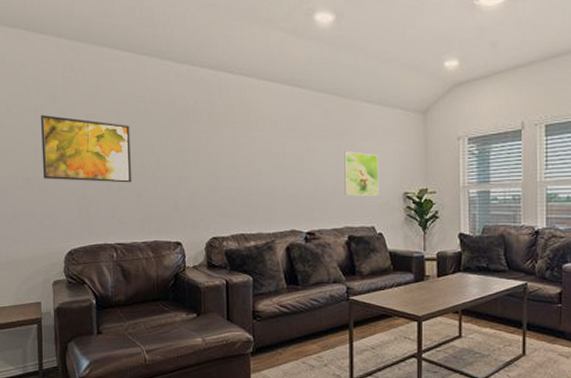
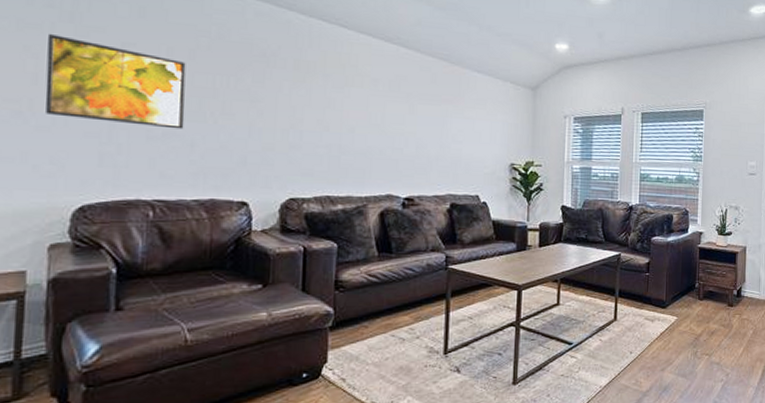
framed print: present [344,151,380,196] -> none [449,118,486,165]

